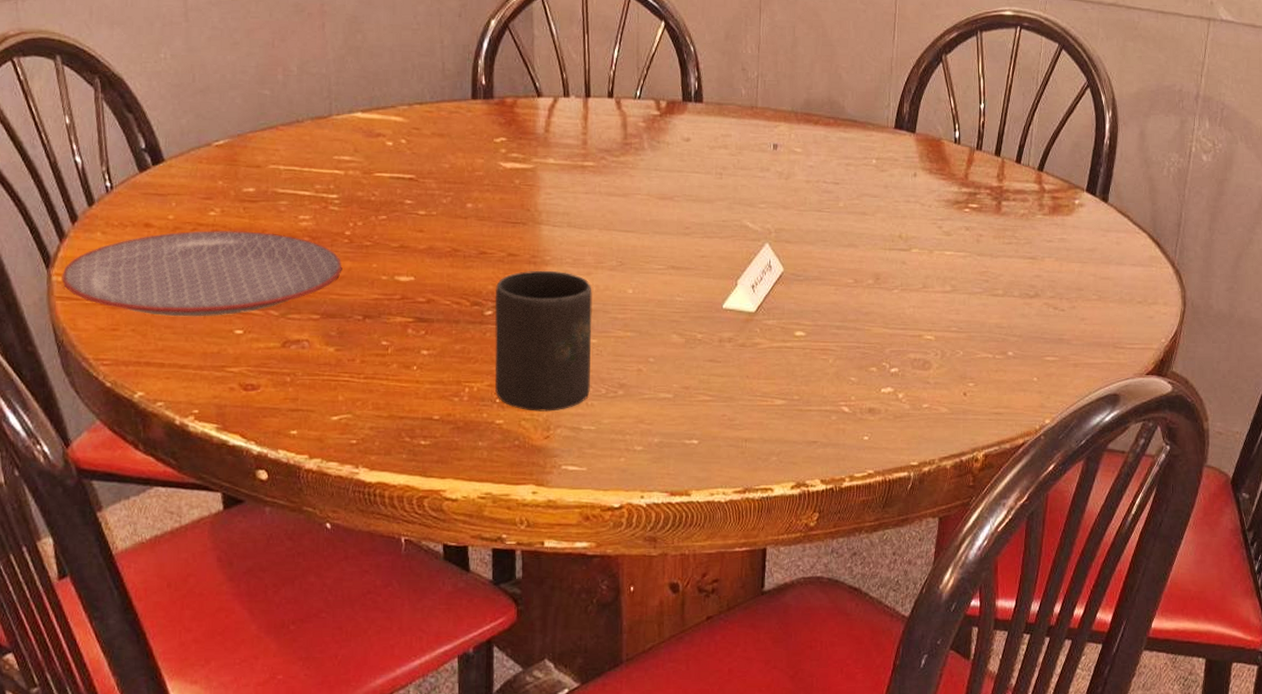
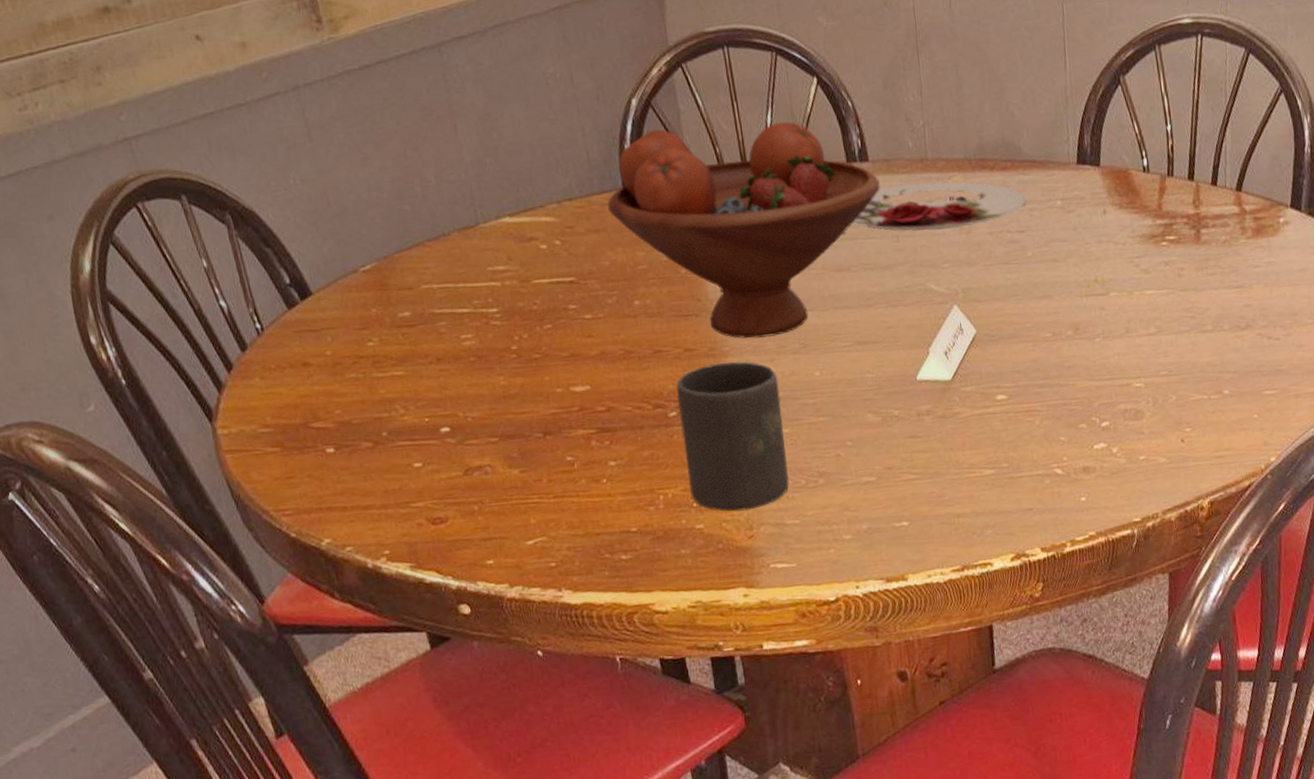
plate: present [62,230,342,317] -> none [227,357,515,458]
fruit bowl: none [455,50,711,252] -> present [608,122,880,339]
plate: none [680,127,845,173] -> present [851,181,1027,231]

